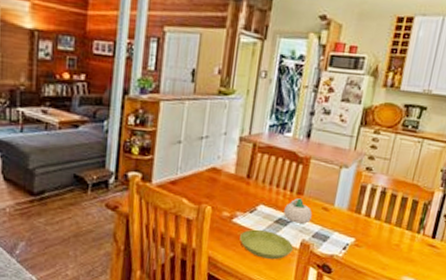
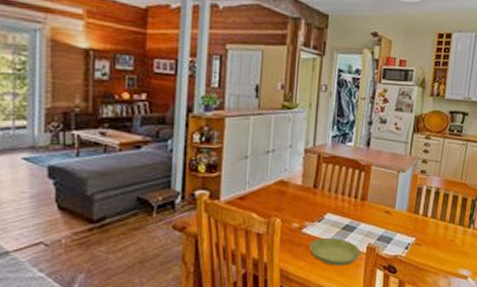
succulent planter: present [283,198,312,224] -> none [350,204,376,228]

